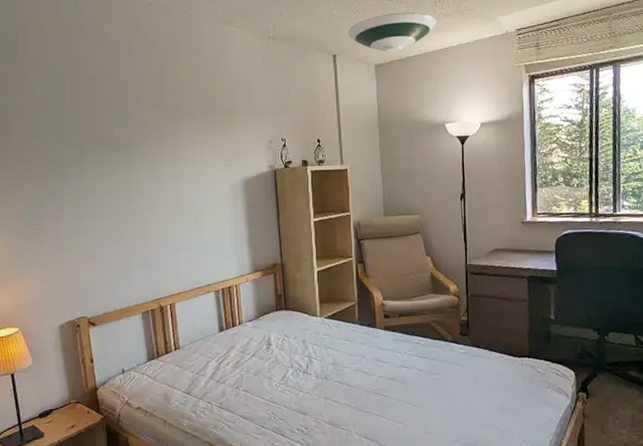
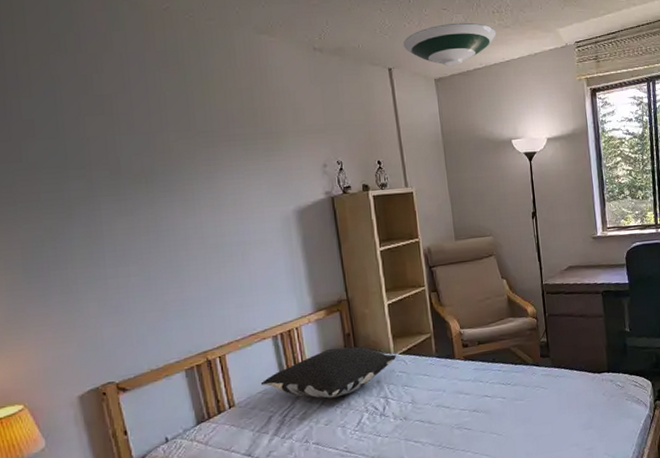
pillow: none [202,306,322,351] -> present [260,347,397,399]

